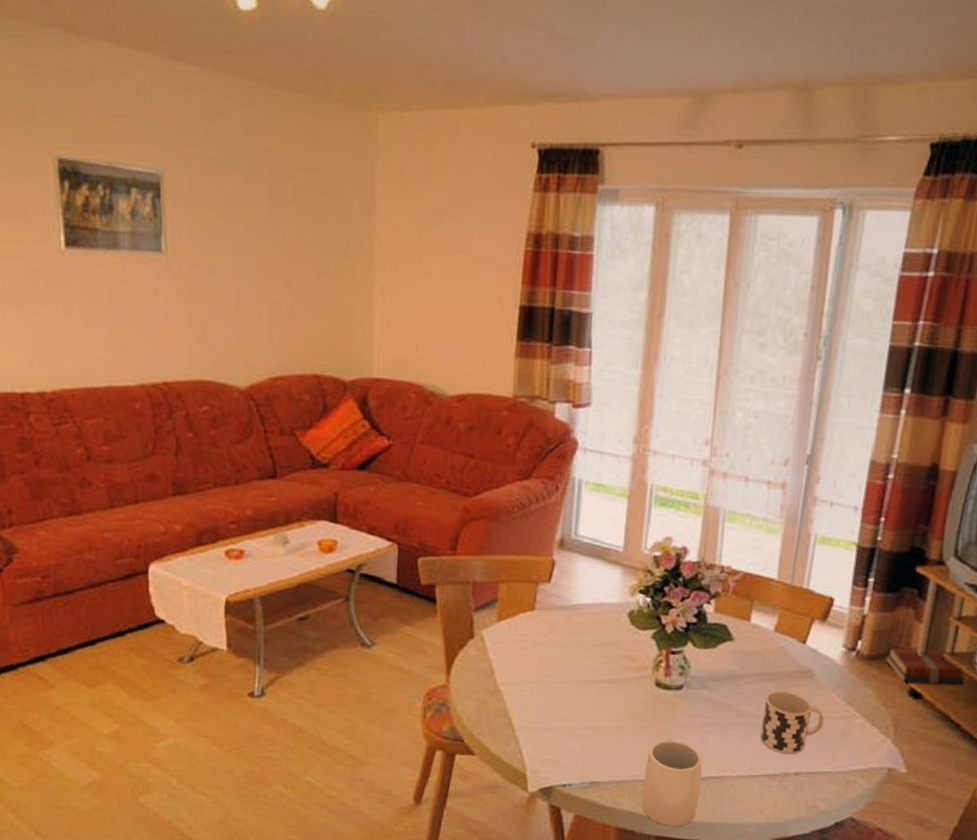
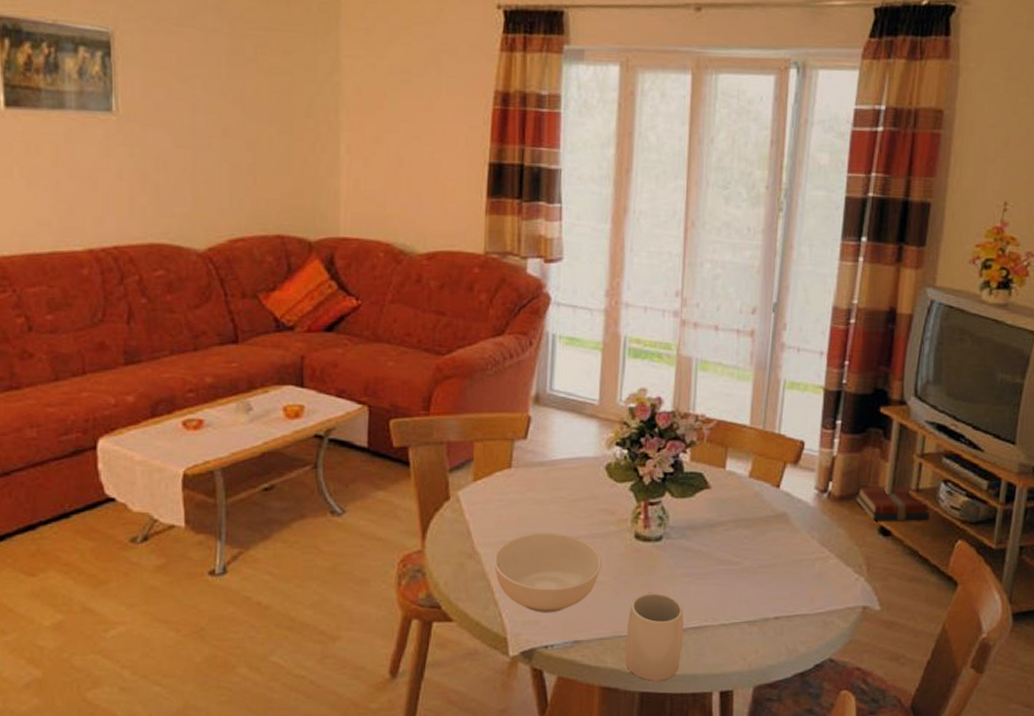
bowl: none [515,674,622,753] -> present [494,532,603,613]
cup: present [760,691,825,755] -> none [739,536,801,600]

